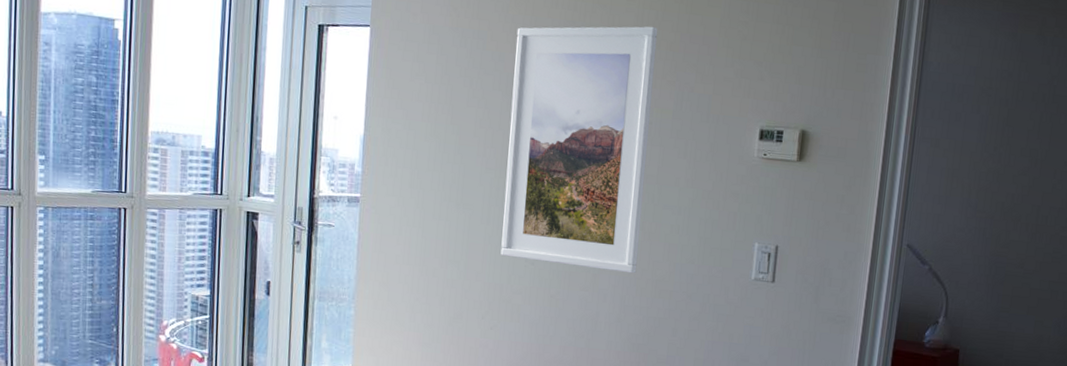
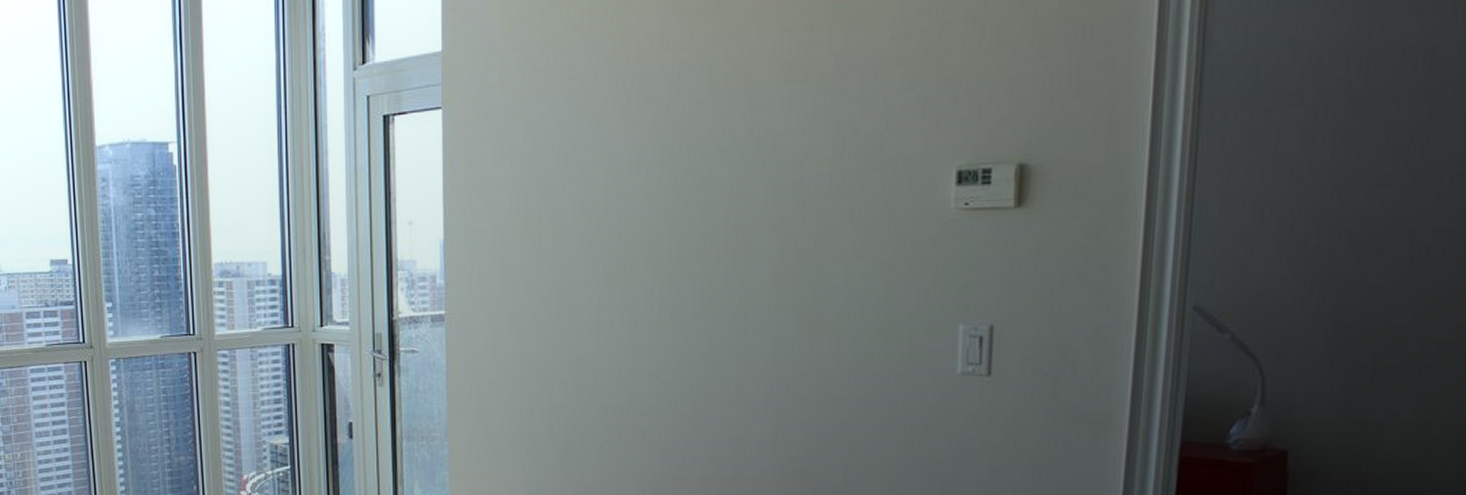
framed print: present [500,26,658,274] -> none [617,53,804,379]

